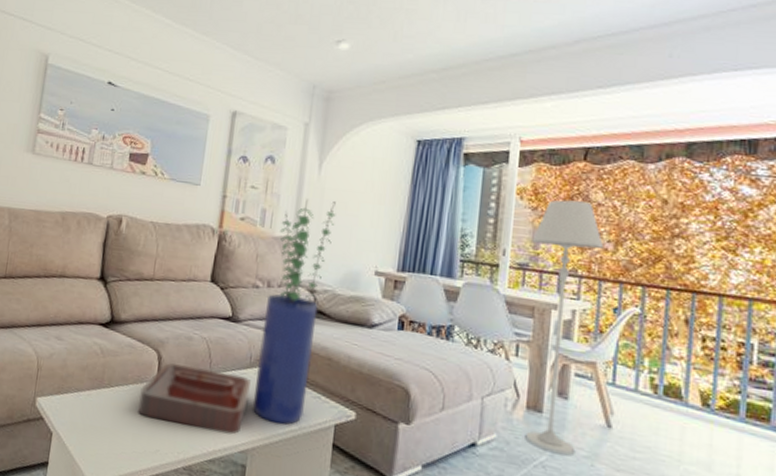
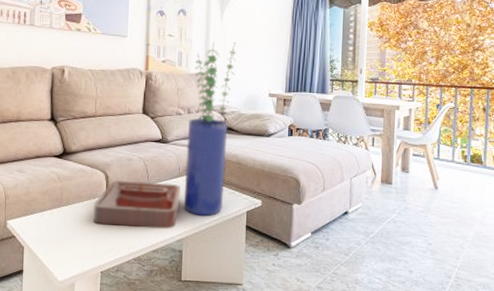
floor lamp: present [525,199,603,457] -> none [380,29,428,213]

